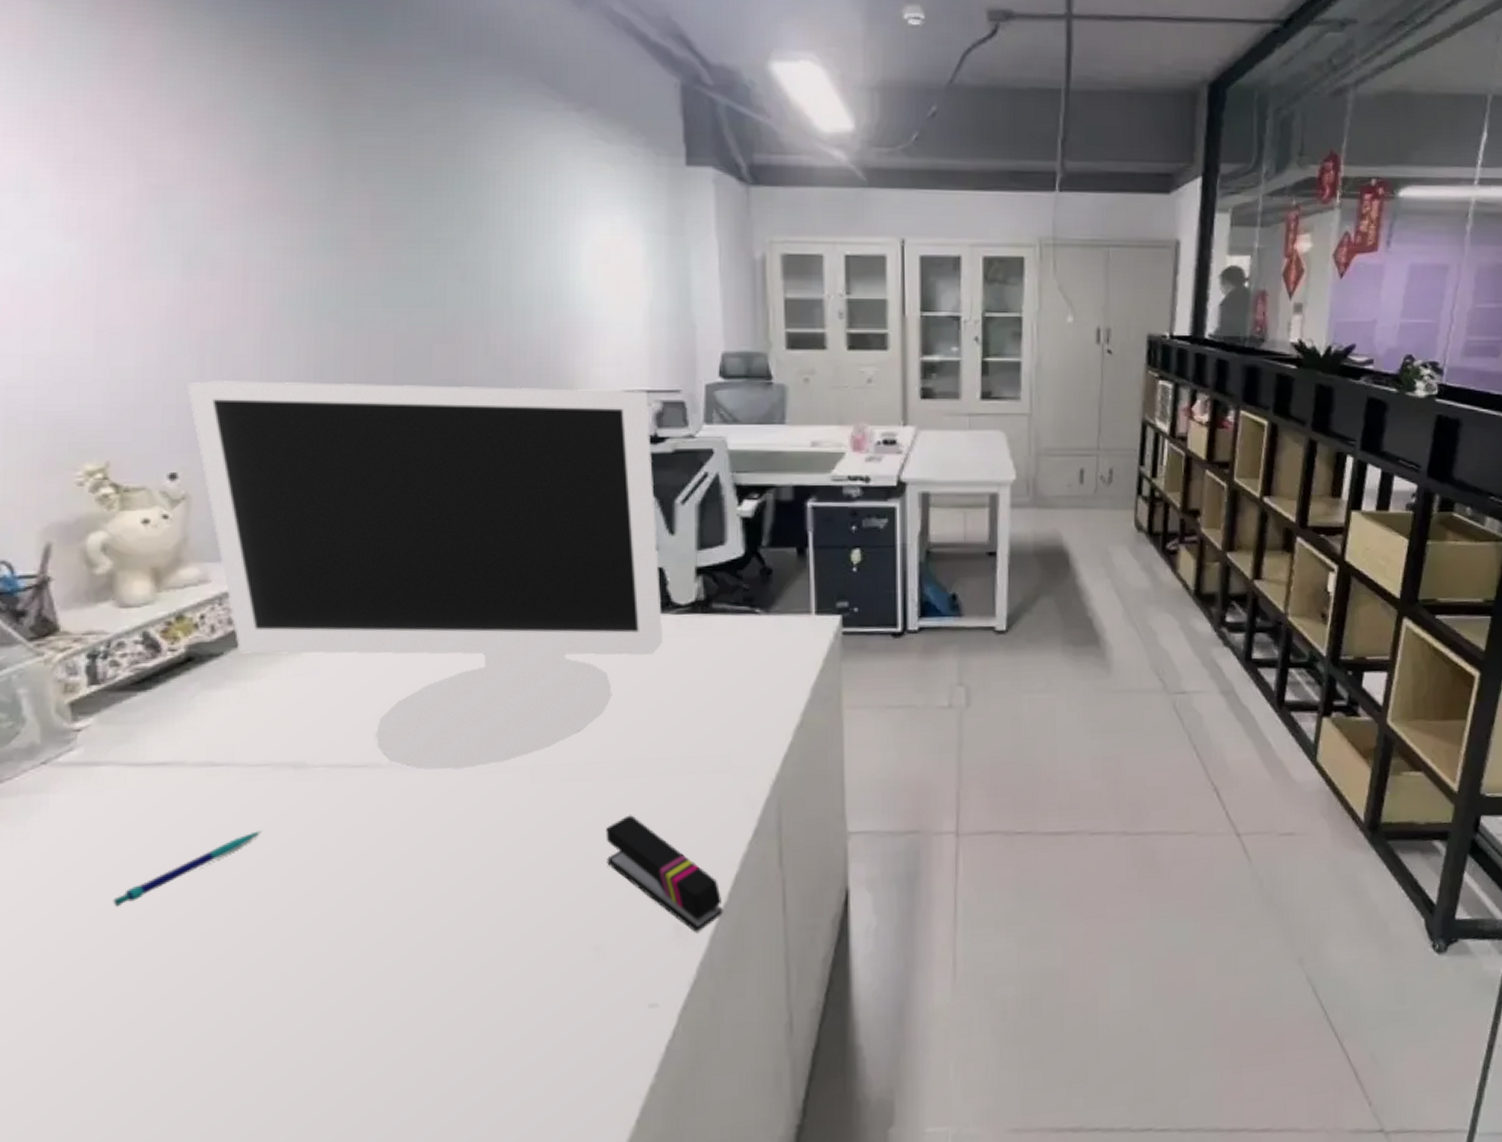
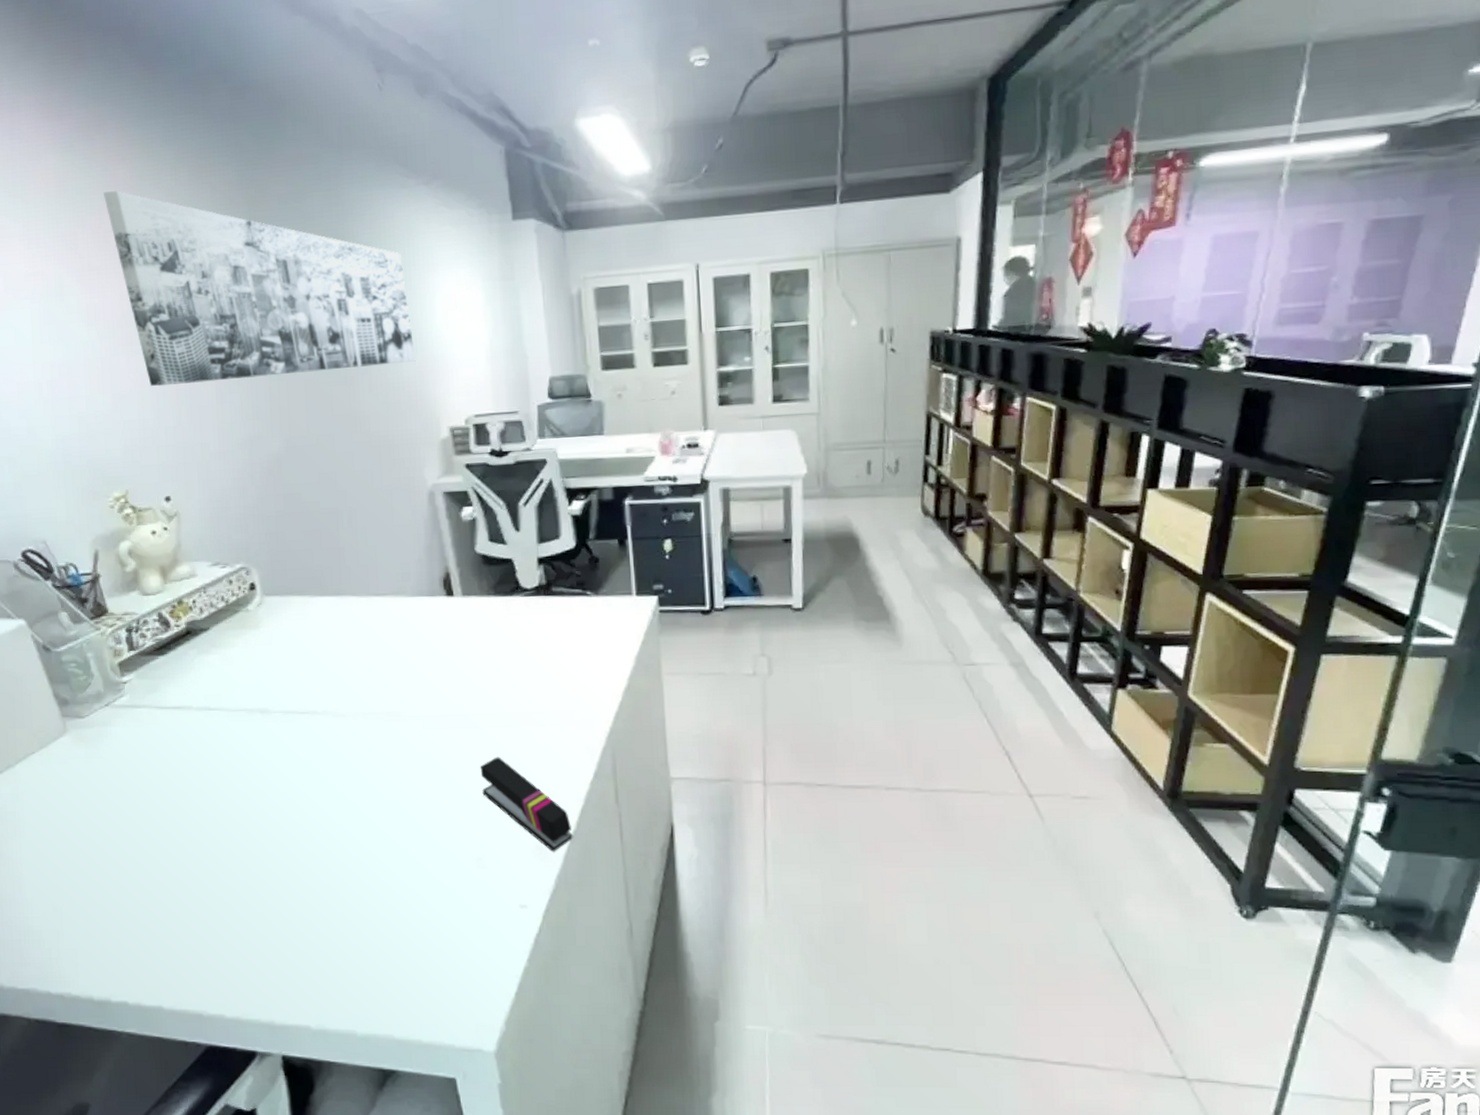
wall art: none [107,62,551,326] -> present [103,191,416,387]
pen: present [113,830,262,906] -> none [155,758,244,807]
monitor: present [187,381,664,771] -> none [171,414,516,718]

